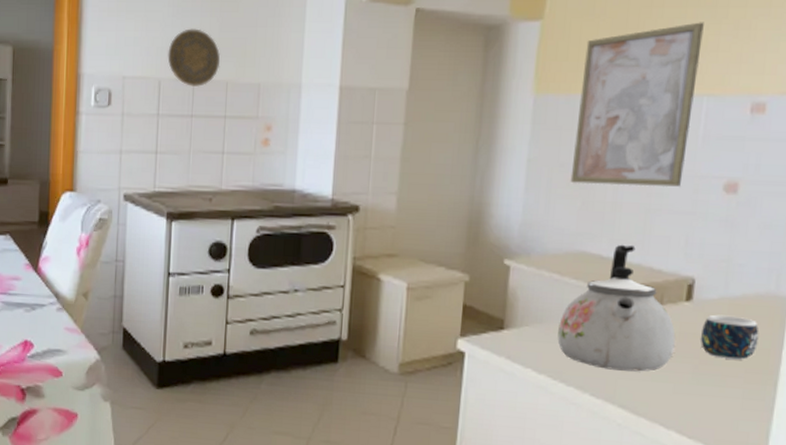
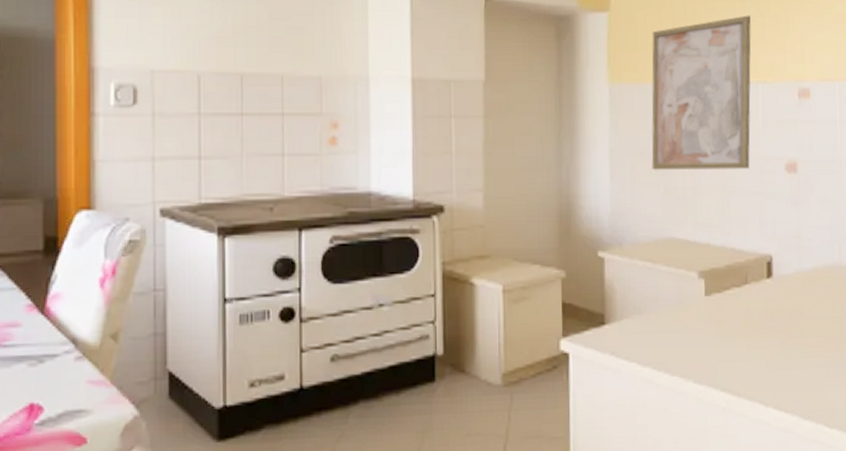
decorative plate: present [167,28,221,87] -> none [207,16,273,81]
kettle: present [557,244,676,372] -> none [657,227,763,354]
mug: present [700,314,759,360] -> none [783,288,832,330]

